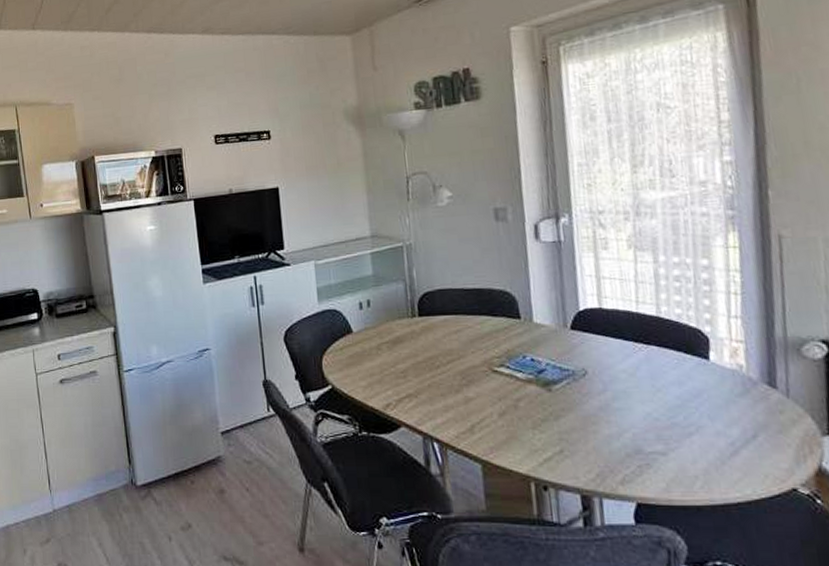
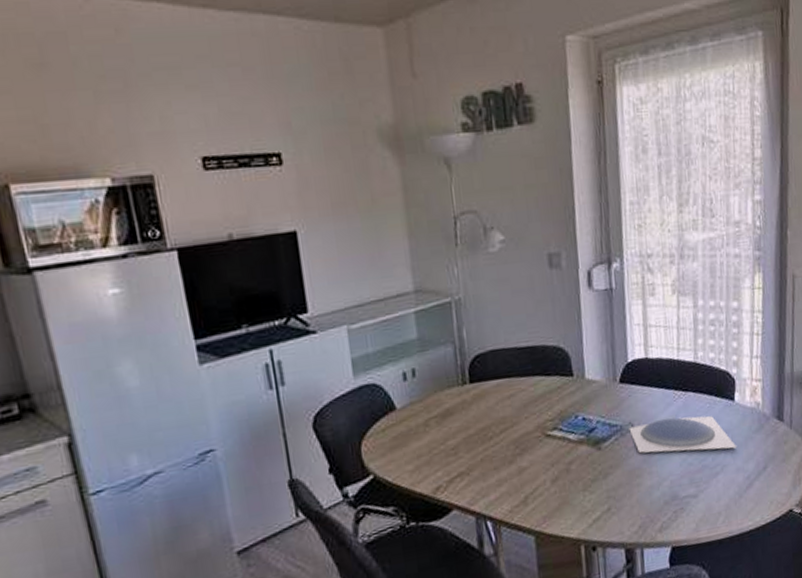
bowl: none [582,370,716,410] -> present [629,415,737,454]

